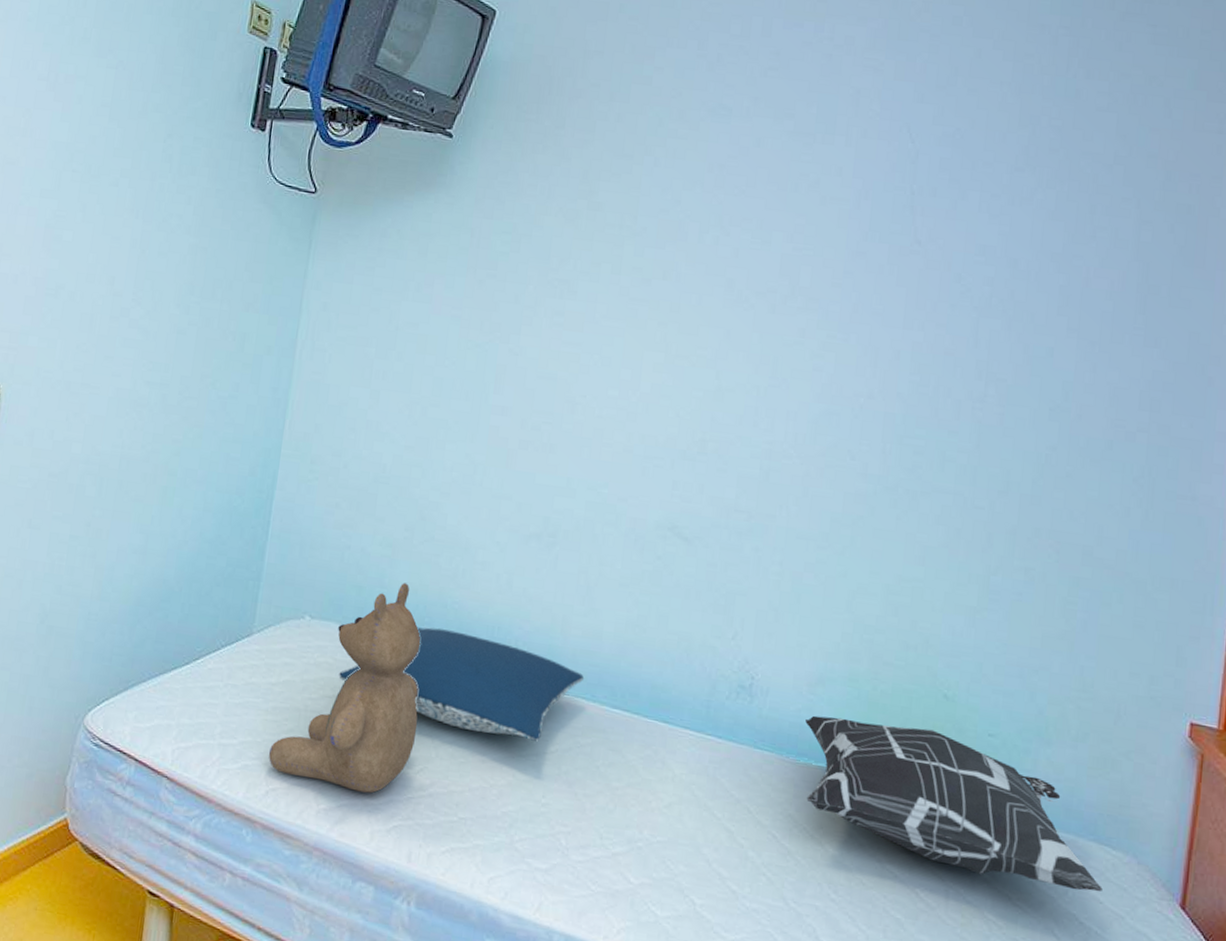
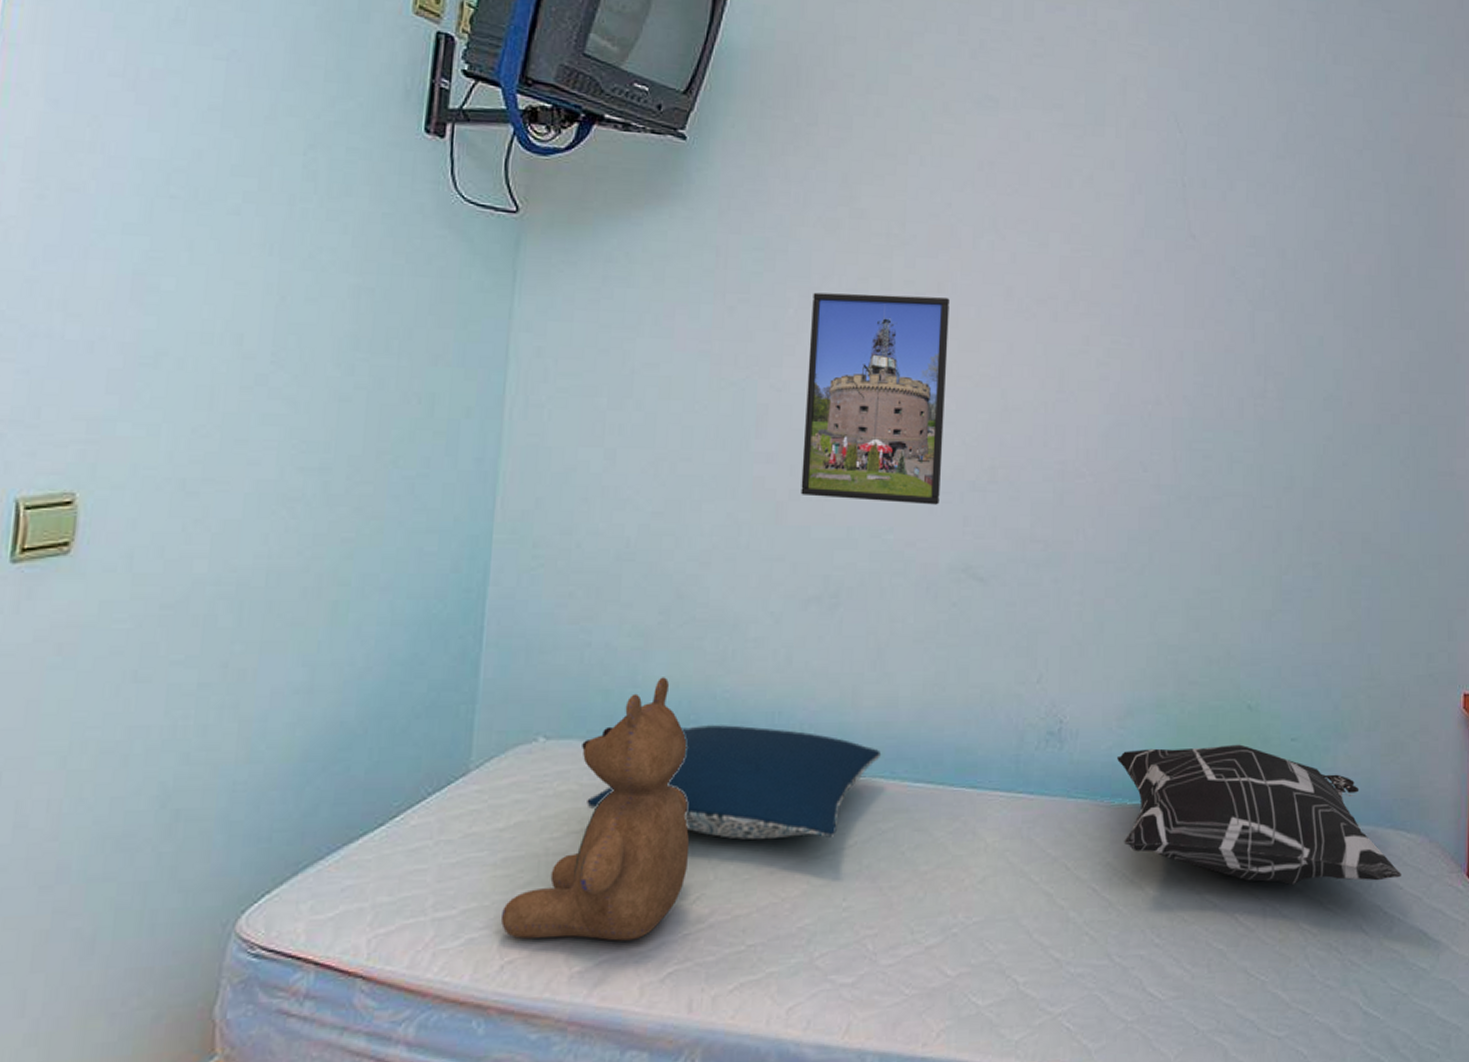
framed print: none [529,272,673,468] -> present [801,292,950,505]

